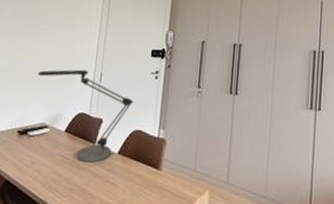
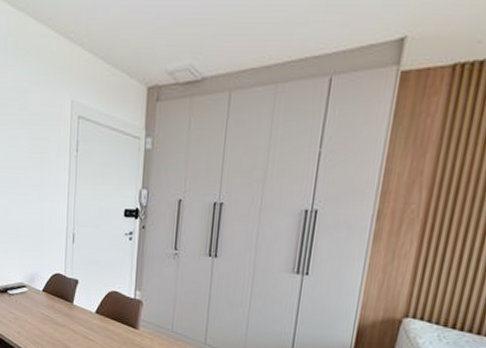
desk lamp: present [37,69,134,163] -> none [10,230,108,321]

